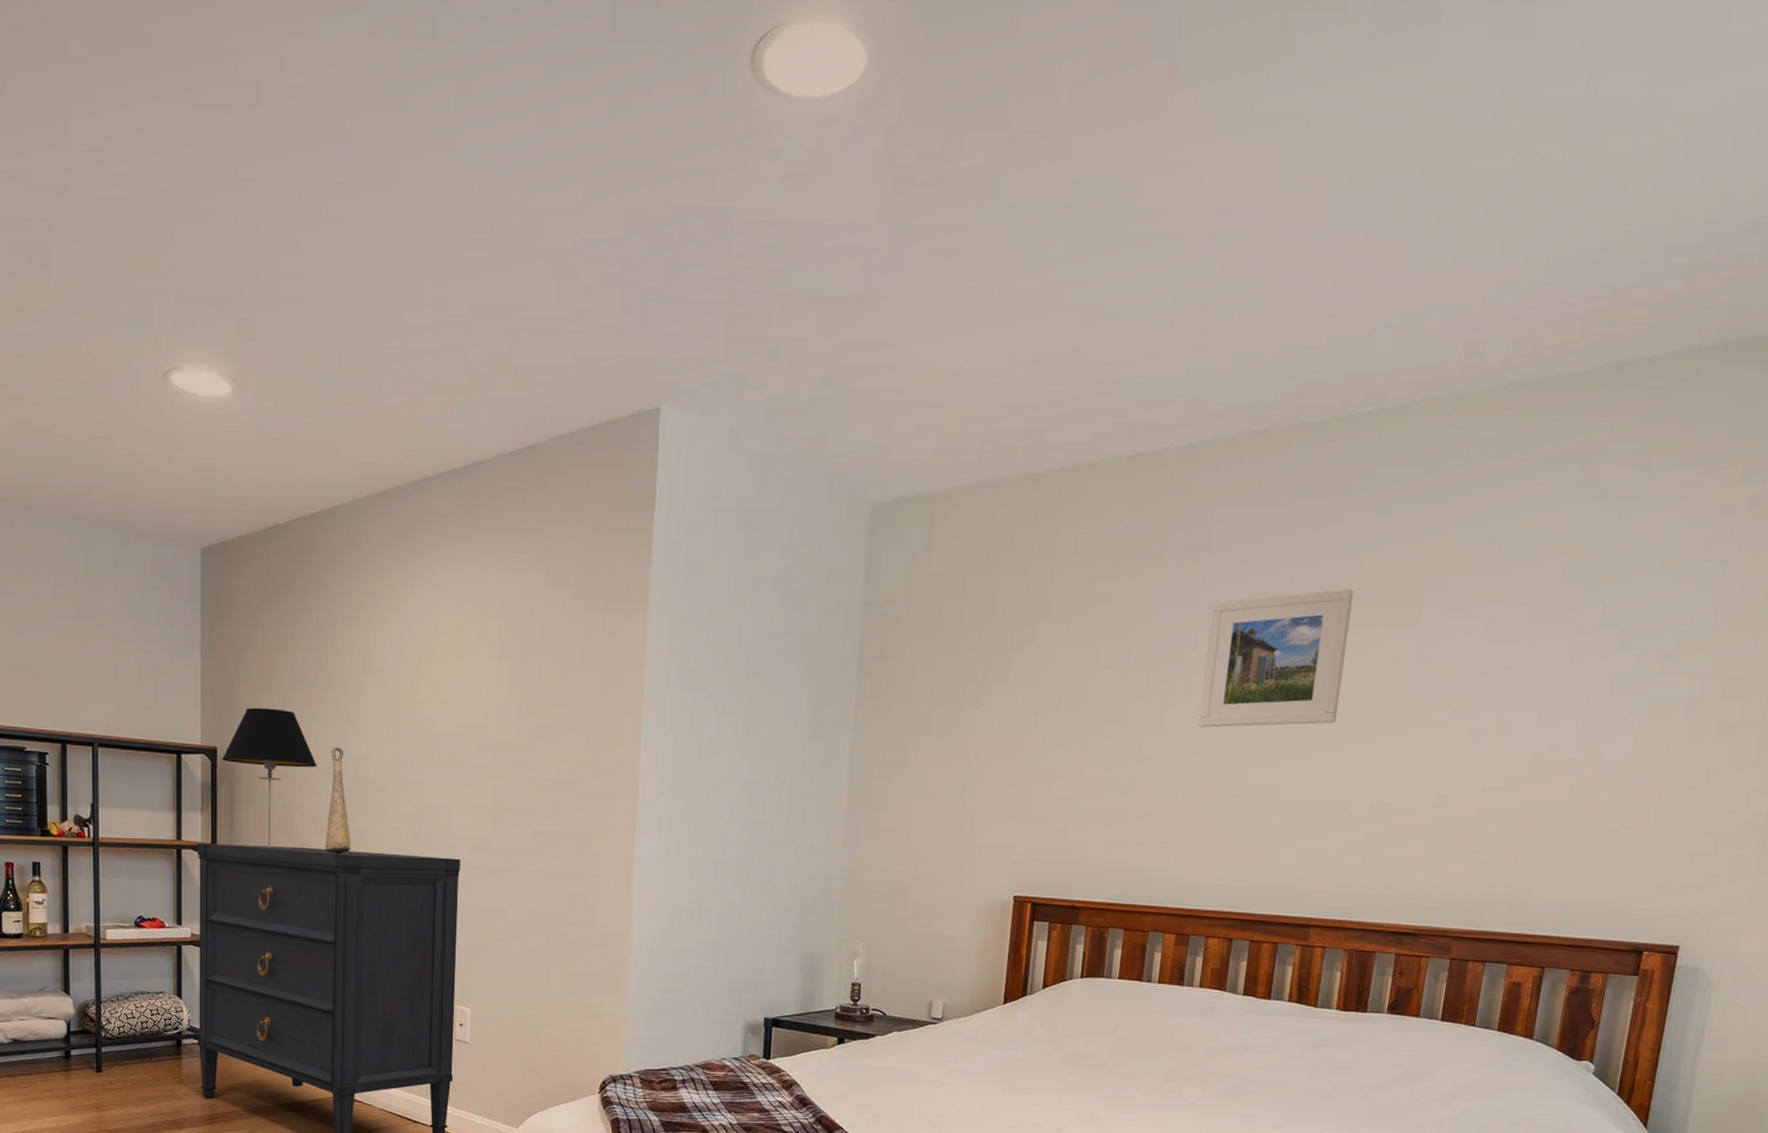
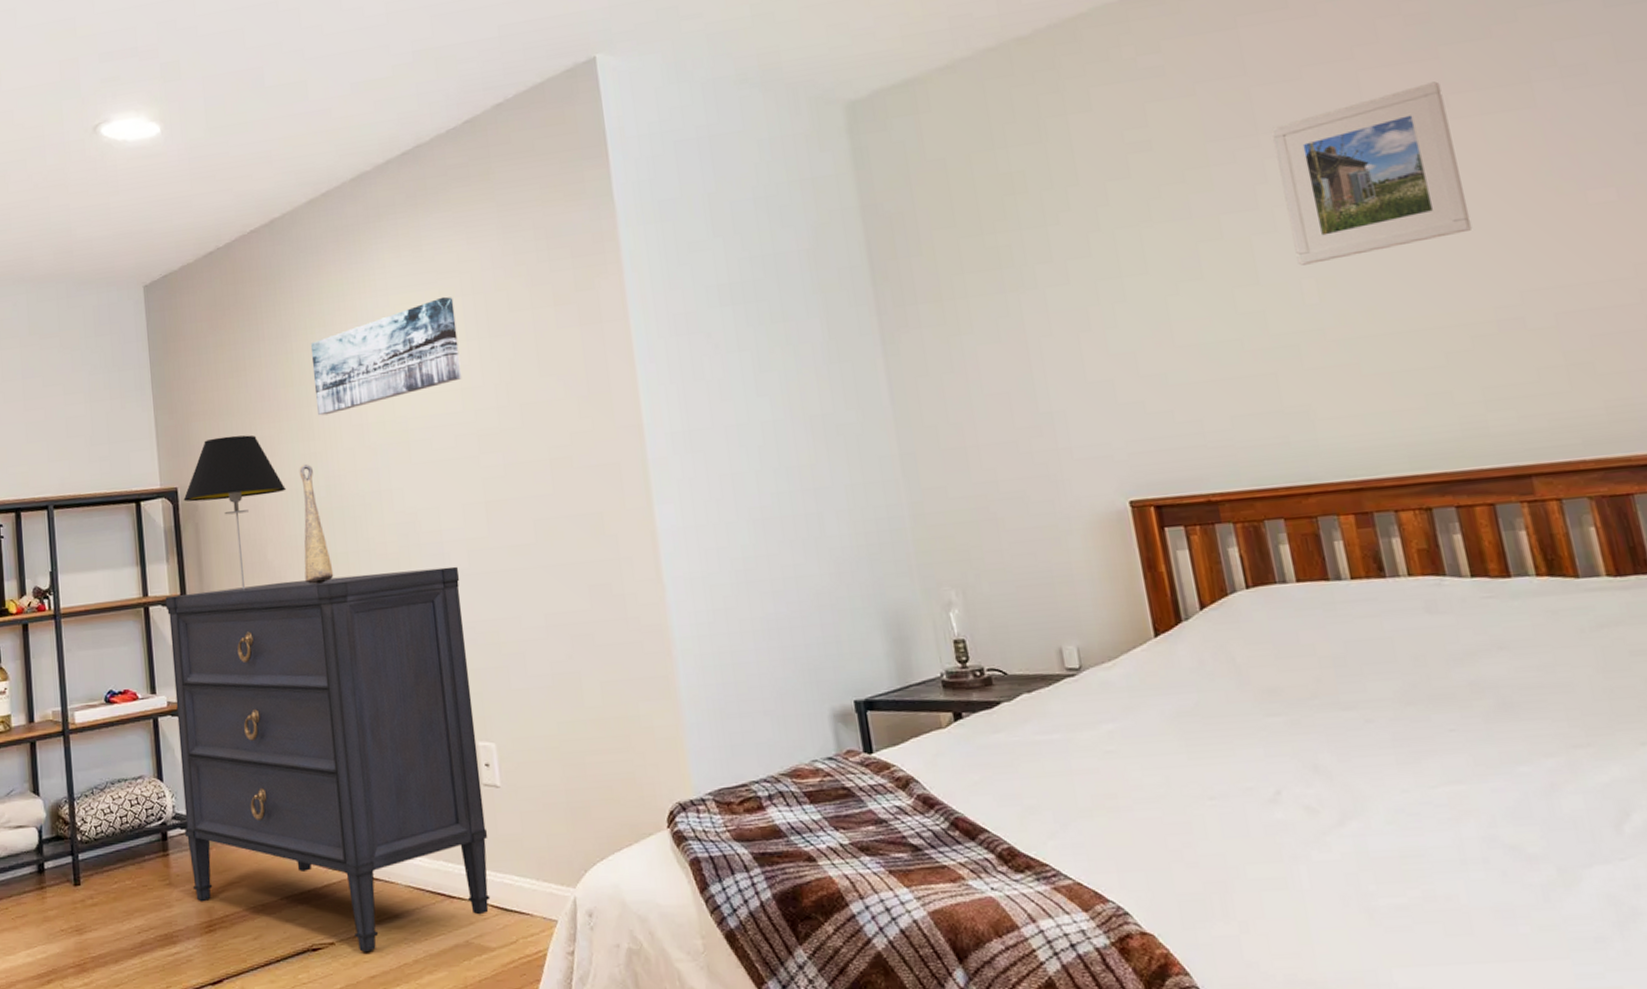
wall art: none [354,614,492,705] -> present [310,296,462,416]

